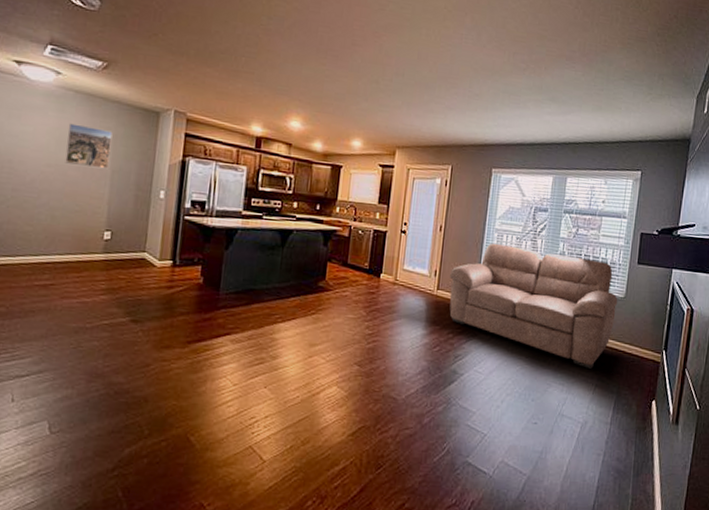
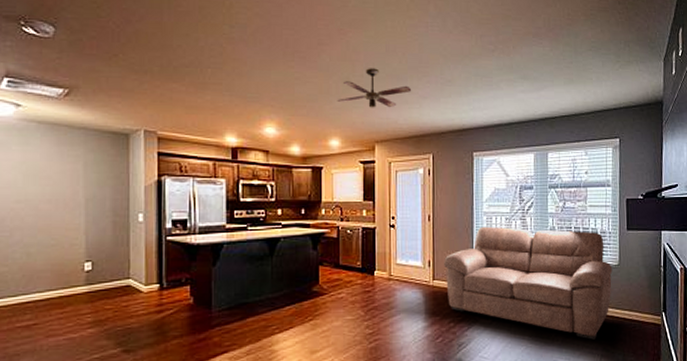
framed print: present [65,123,113,169] -> none [34,155,82,199]
ceiling fan: none [363,73,439,116] -> present [337,68,412,108]

